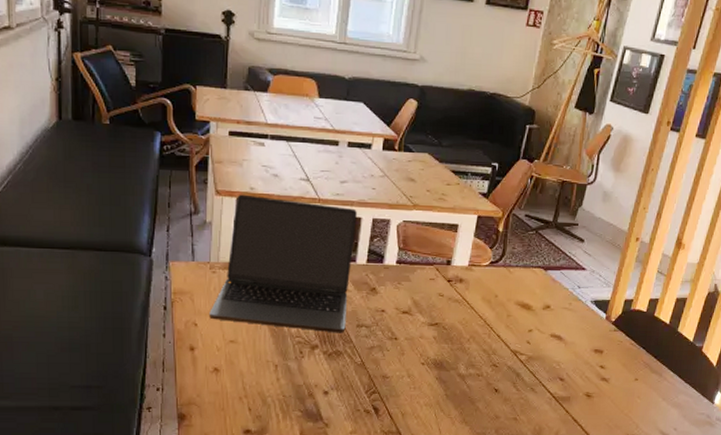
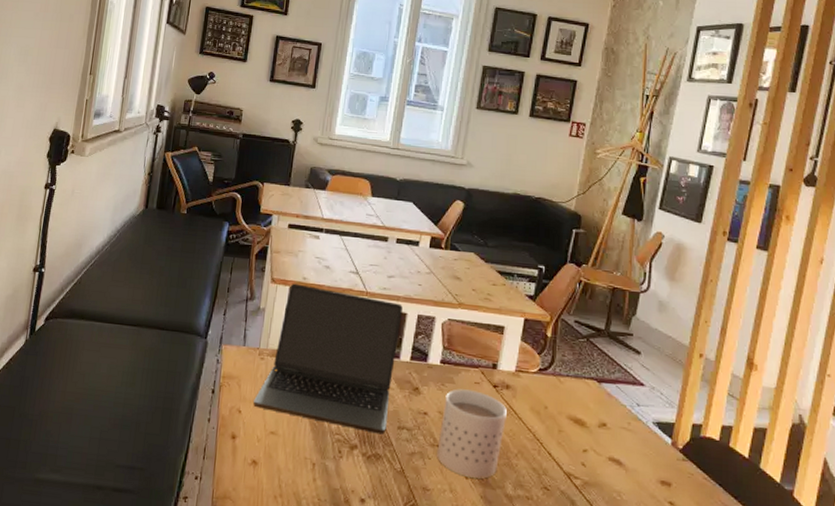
mug: none [395,286,461,363] -> present [437,389,508,479]

